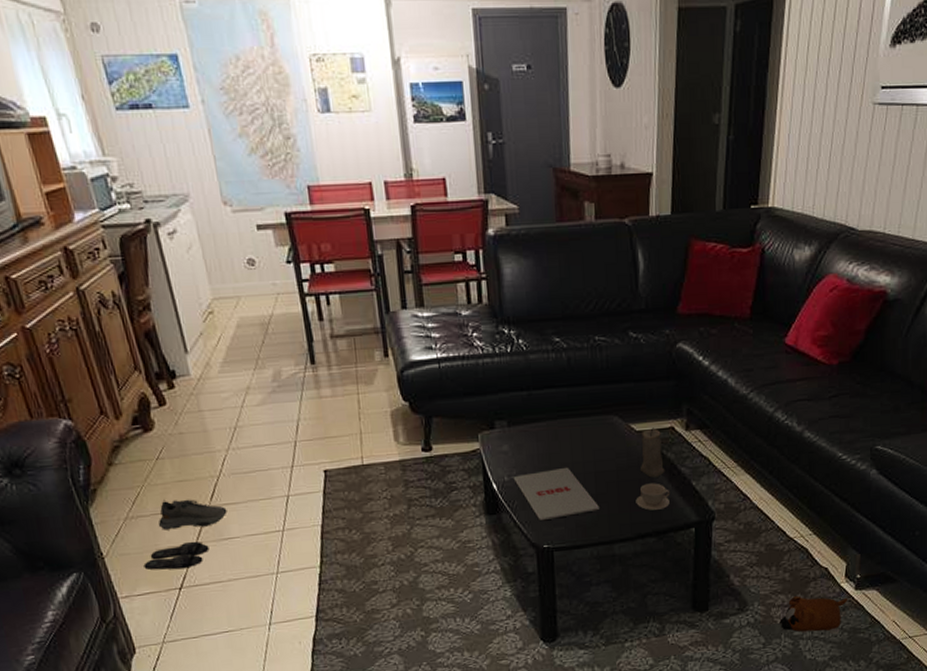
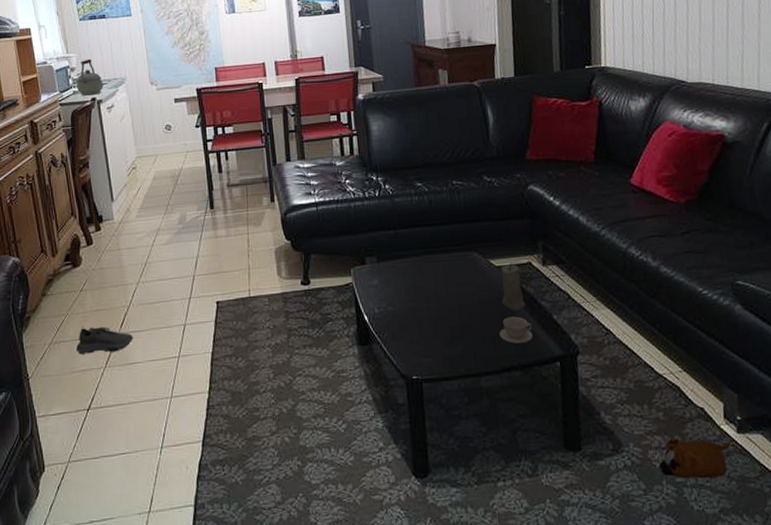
kettle: none [120,165,160,216] -> present [76,58,103,96]
slippers: present [143,541,209,570] -> none [60,365,116,392]
magazine: present [513,467,601,521] -> none [383,300,466,353]

